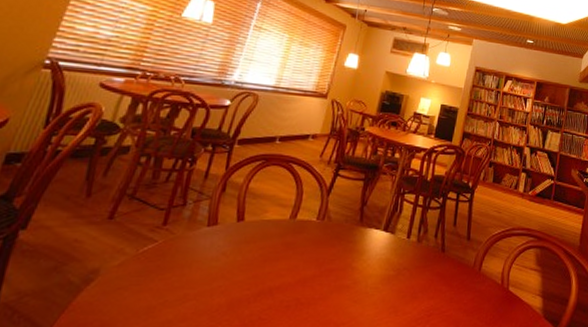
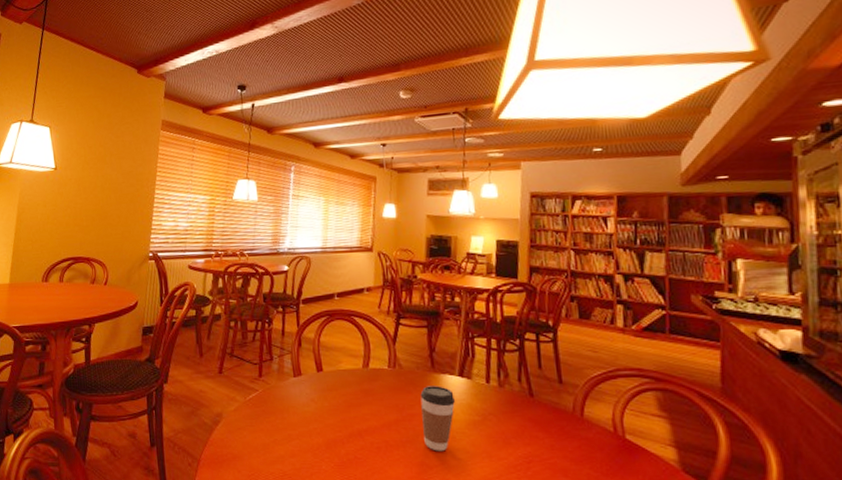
coffee cup: none [337,240,376,308] -> present [420,386,456,452]

